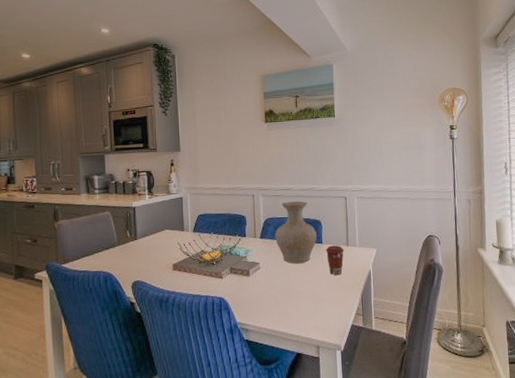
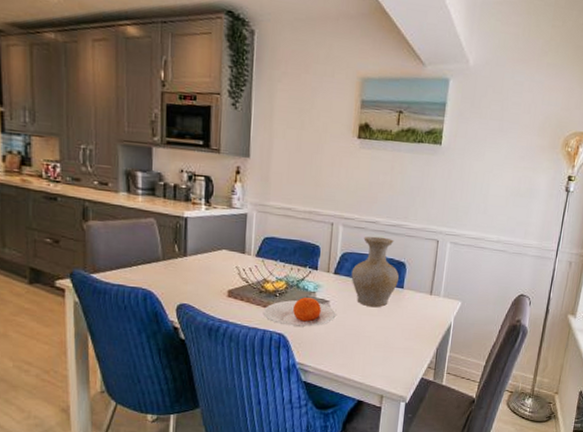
plate: none [203,262,267,290] -> present [263,297,336,327]
coffee cup: present [325,245,344,275] -> none [405,291,426,324]

